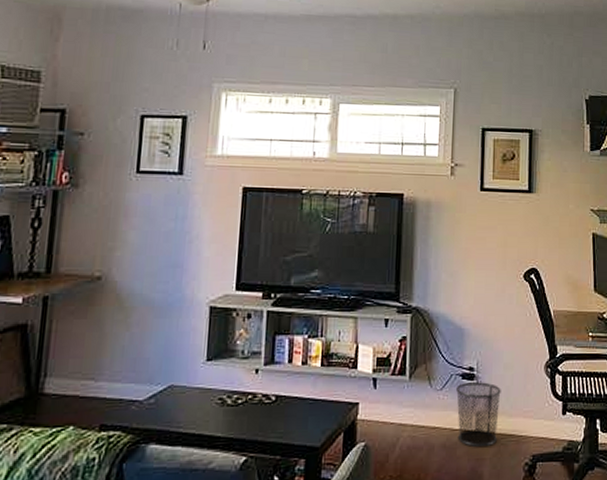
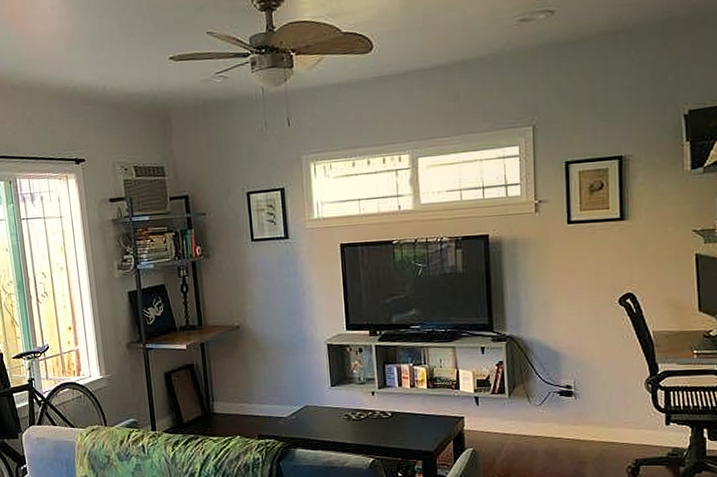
waste bin: present [455,382,501,448] -> none [554,398,600,453]

